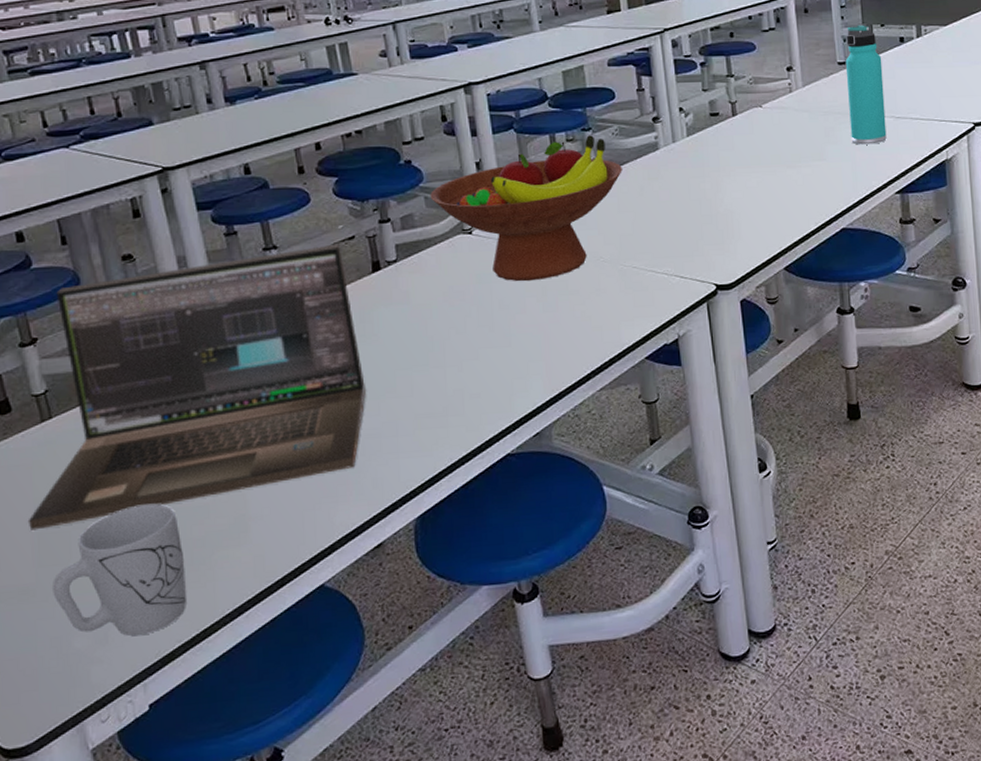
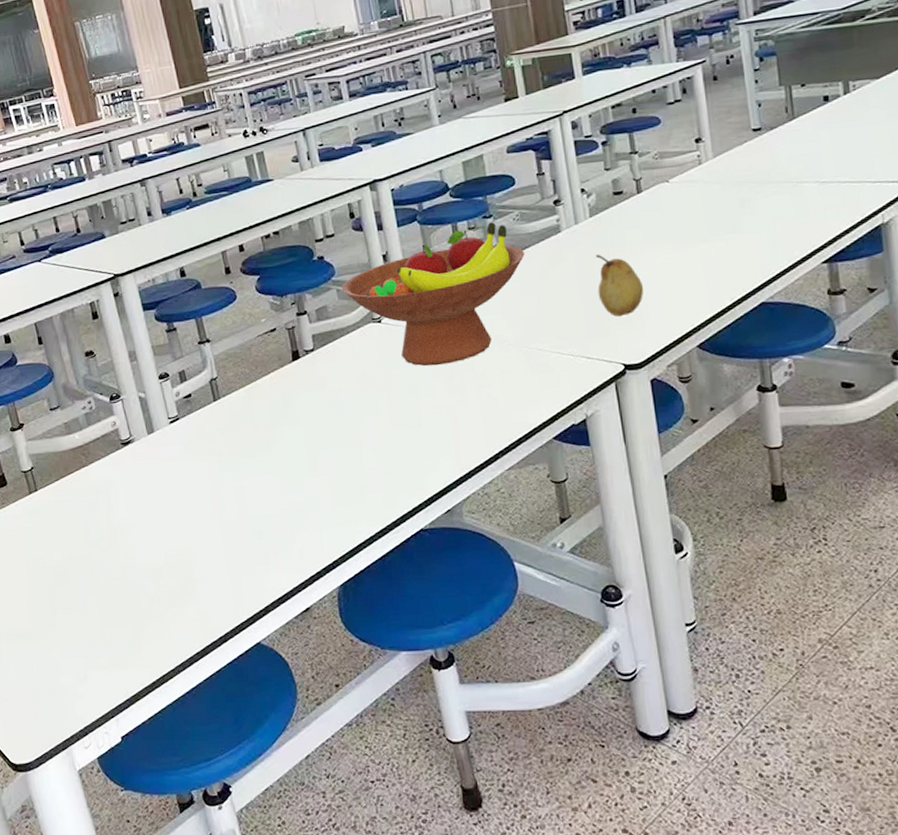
laptop: present [27,243,366,530] -> none [22,336,290,584]
mug: present [53,503,186,637] -> none [43,565,147,678]
fruit: none [692,174,737,238] -> present [596,255,644,317]
thermos bottle: present [845,23,887,145] -> none [760,85,811,214]

